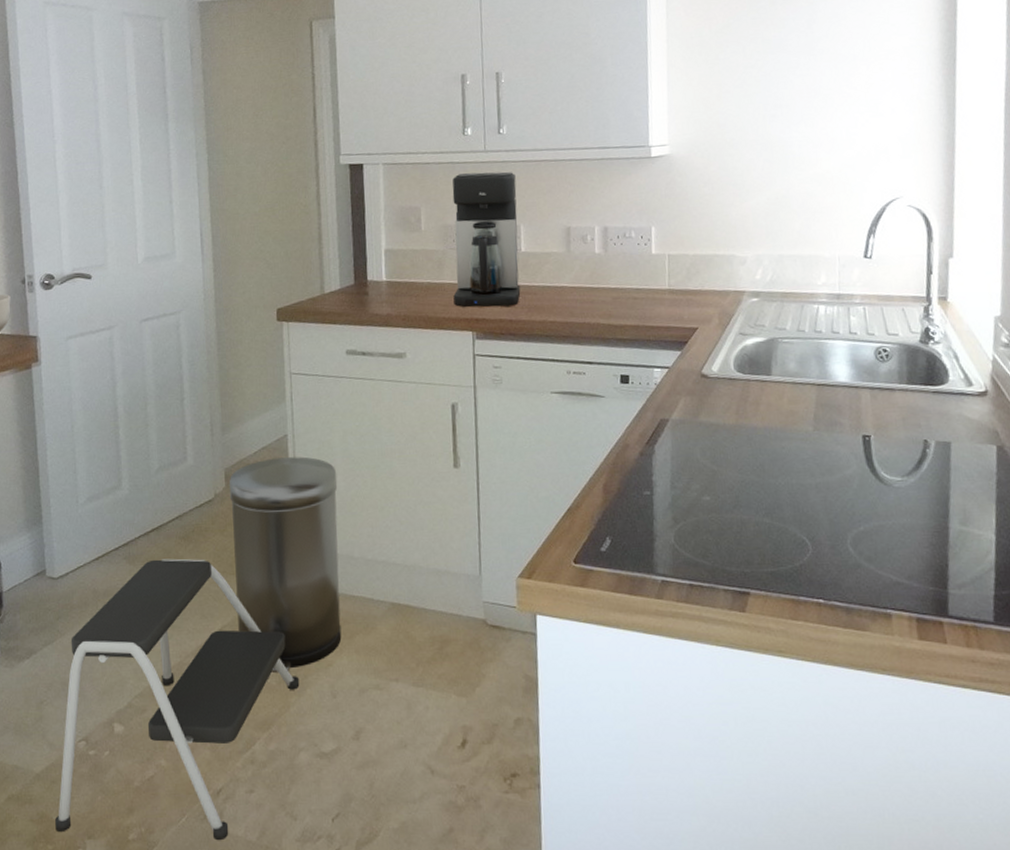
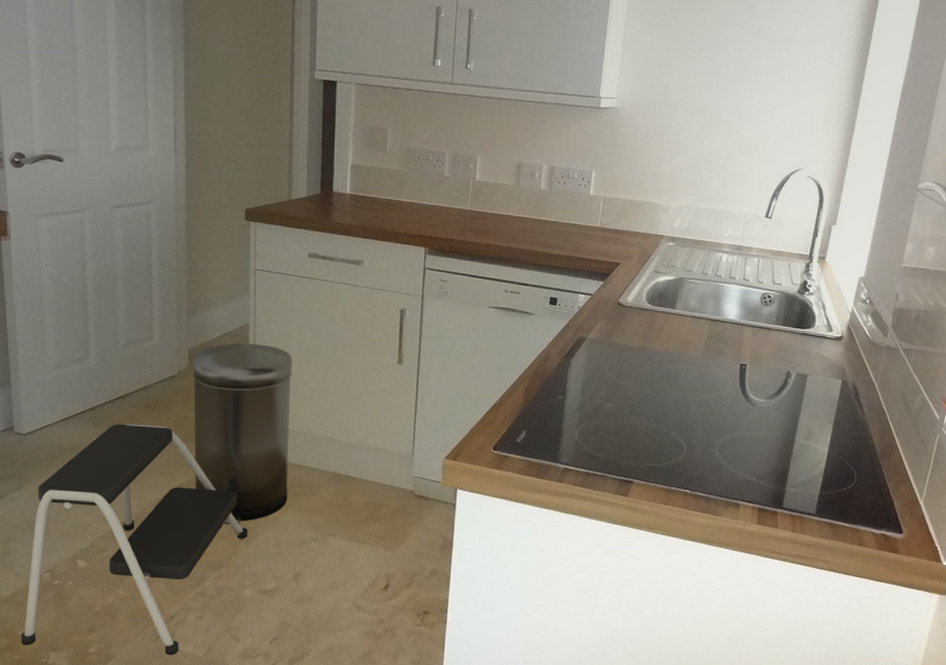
coffee maker: present [452,171,521,308] -> none [411,102,477,229]

